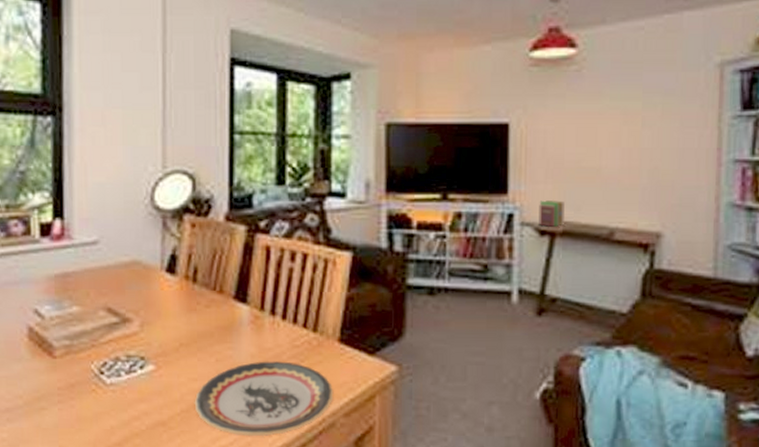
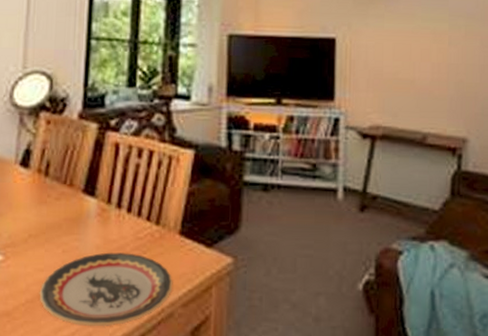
books: present [539,200,565,227] -> none [361,107,384,131]

